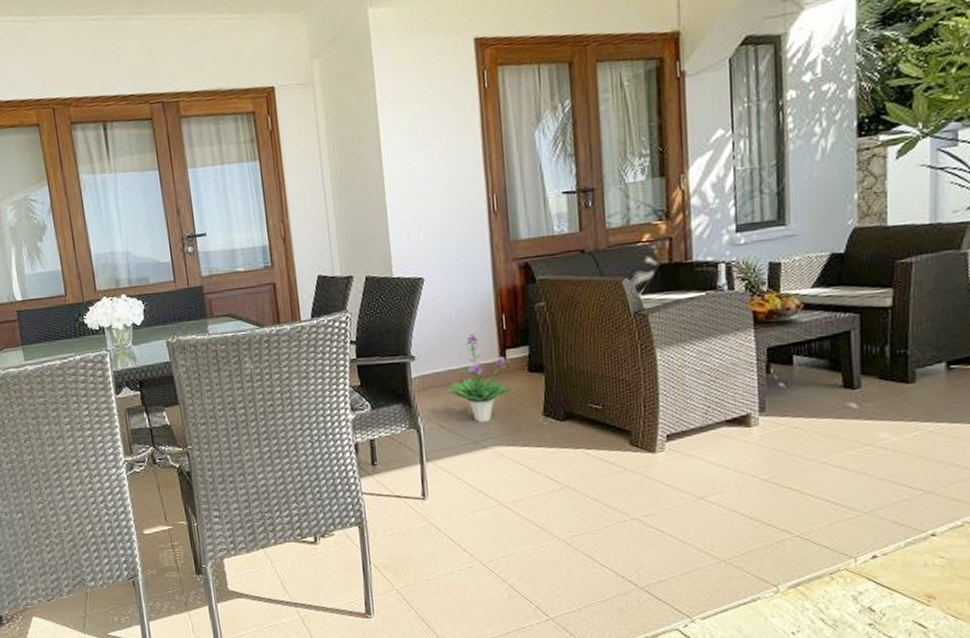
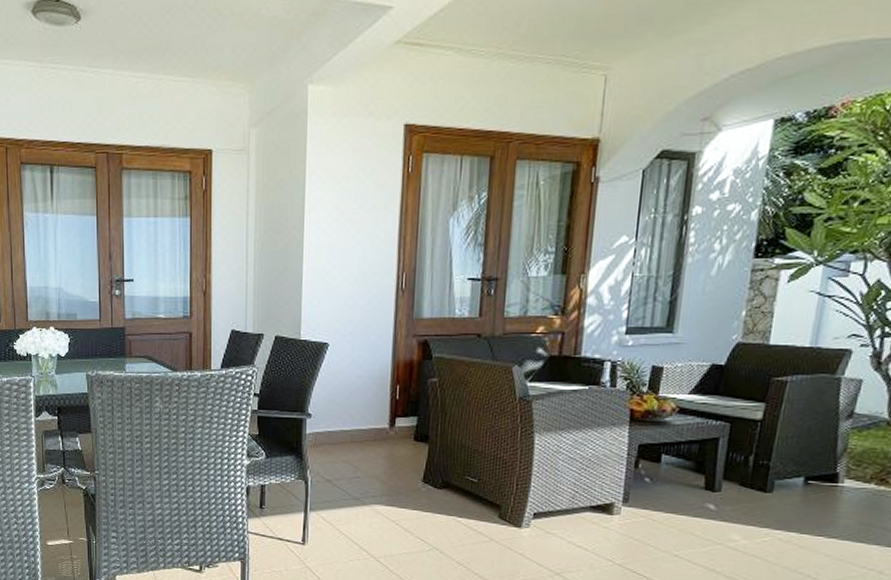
potted plant: present [445,332,515,422] -> none [336,398,400,481]

